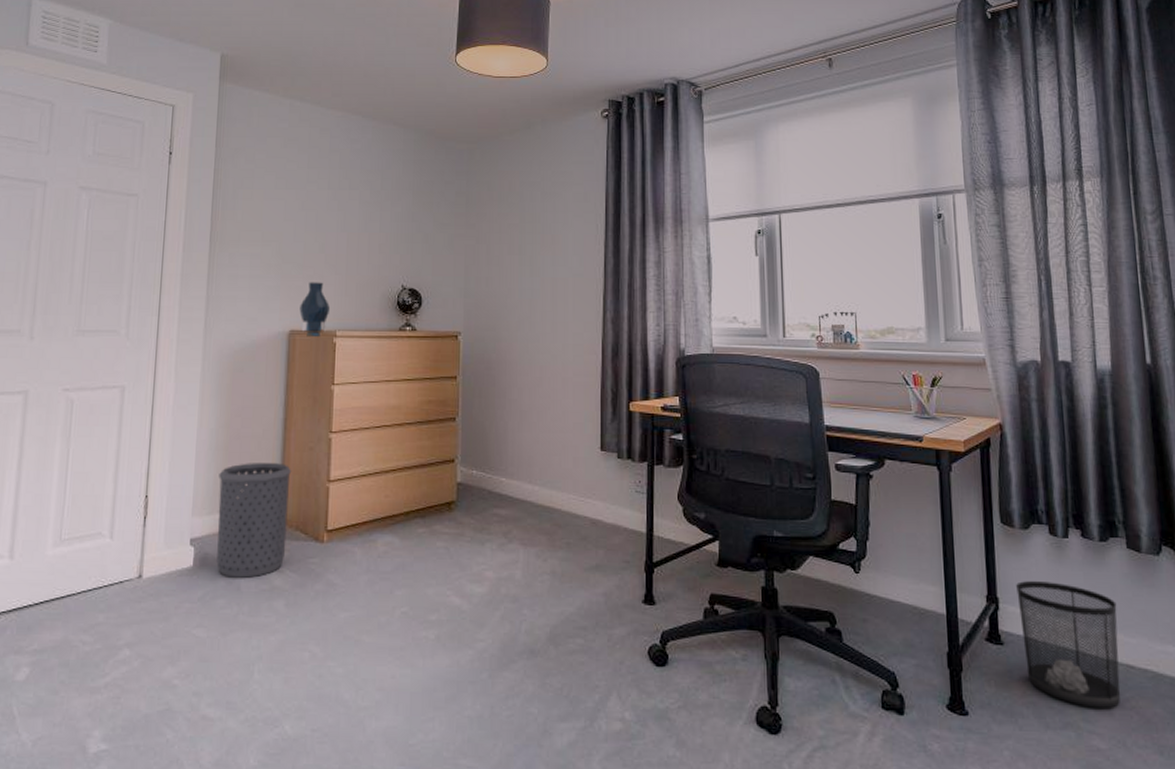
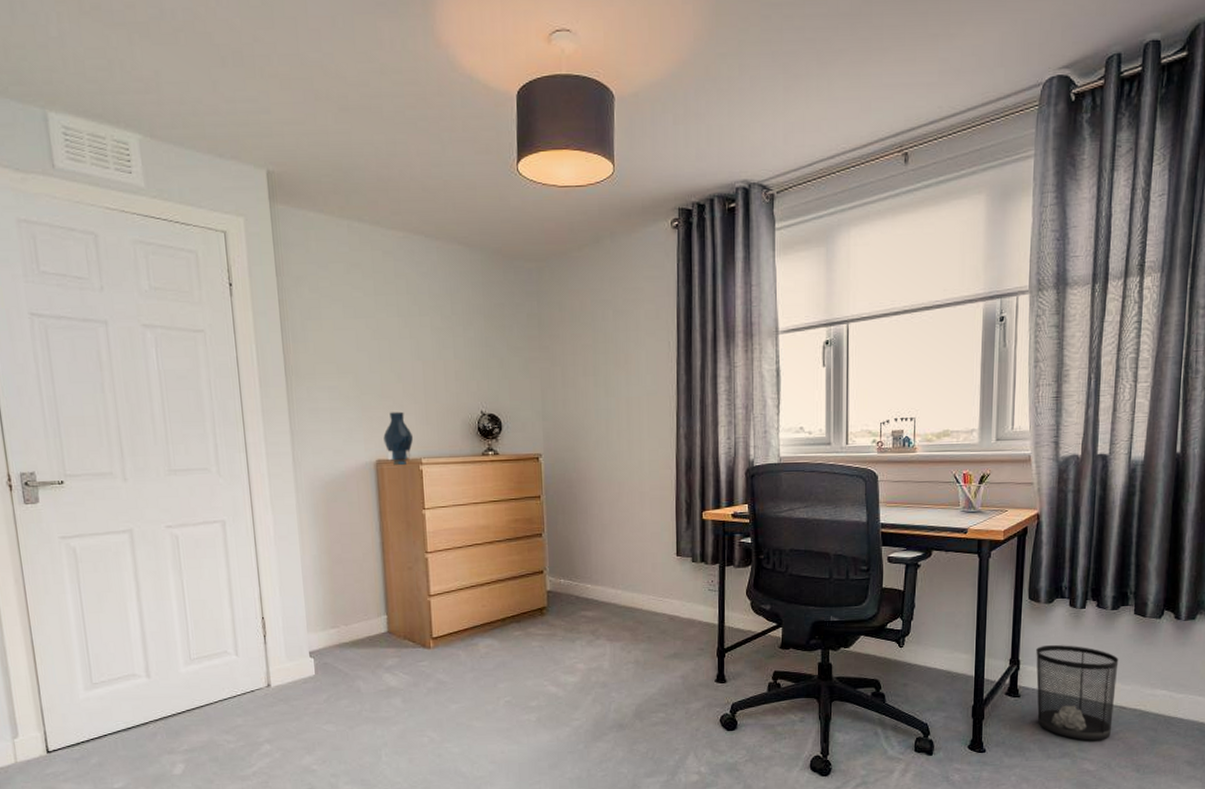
laundry basket: present [216,463,292,578] -> none [327,582,398,682]

